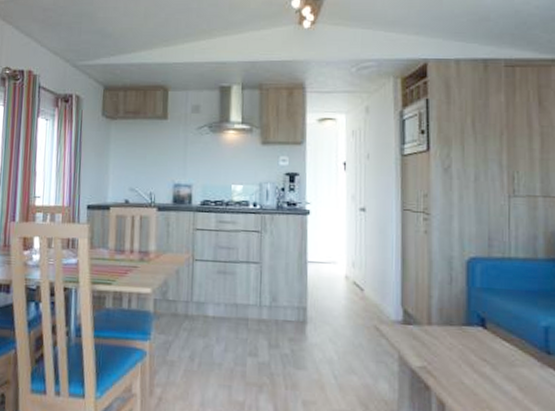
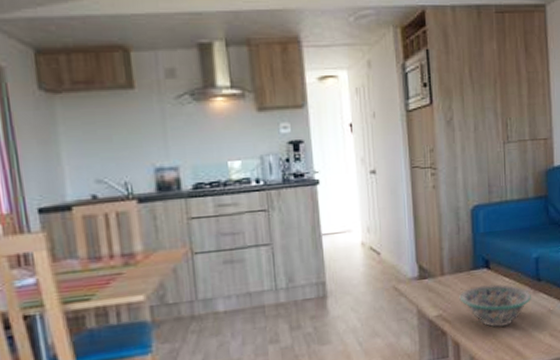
decorative bowl: none [448,345,537,397] -> present [459,284,531,327]

